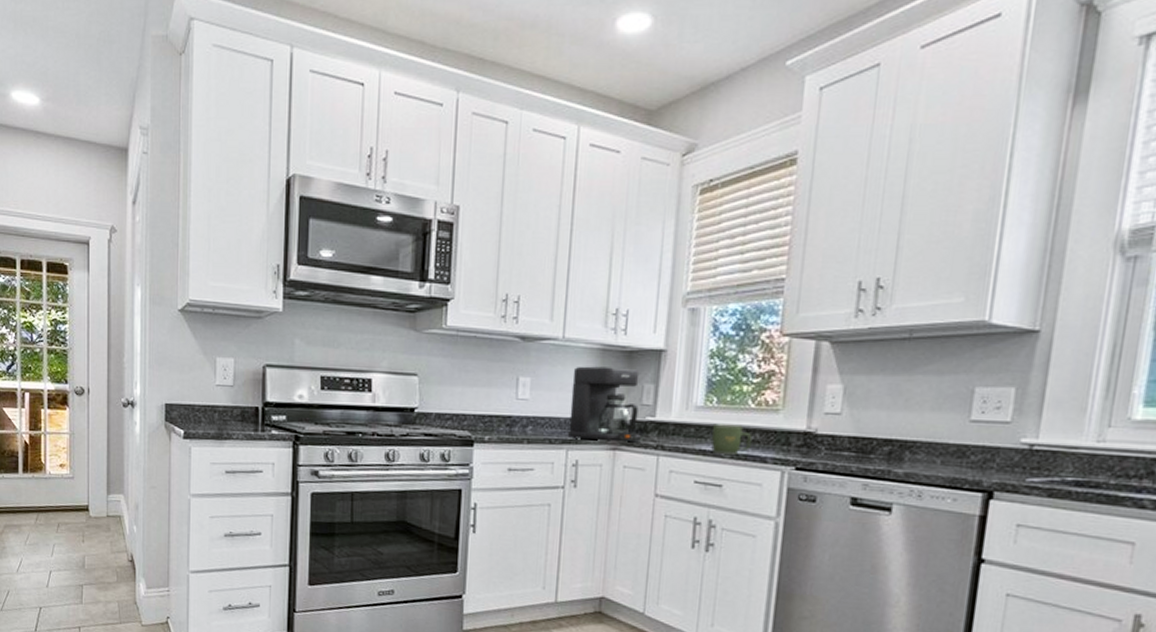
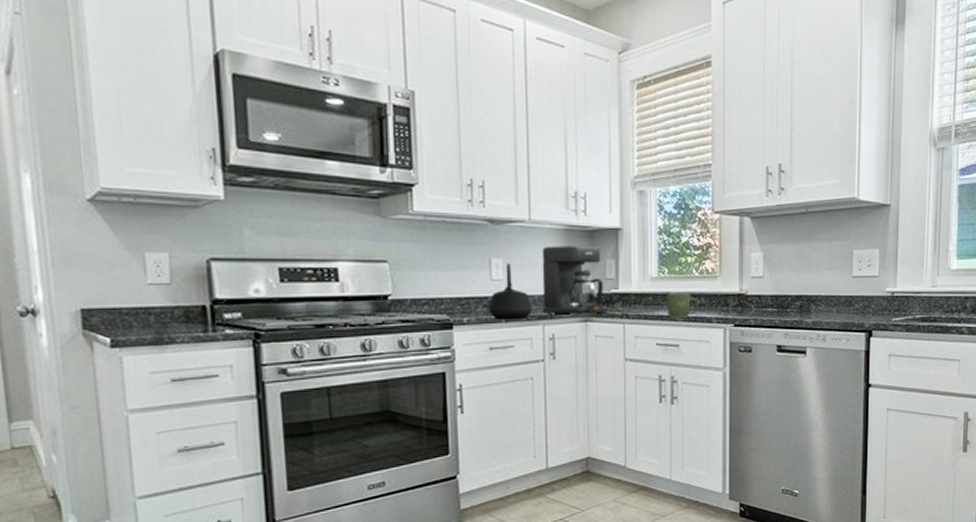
kettle: none [510,382,558,443] -> present [488,263,533,320]

